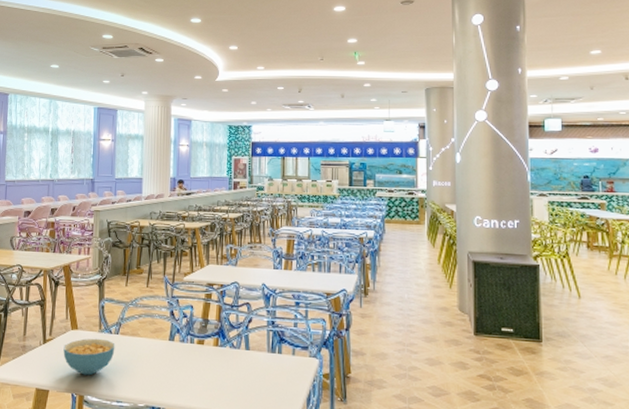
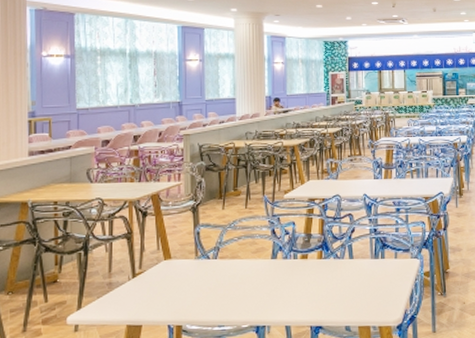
cereal bowl: present [63,338,115,376] -> none [156,265,214,305]

